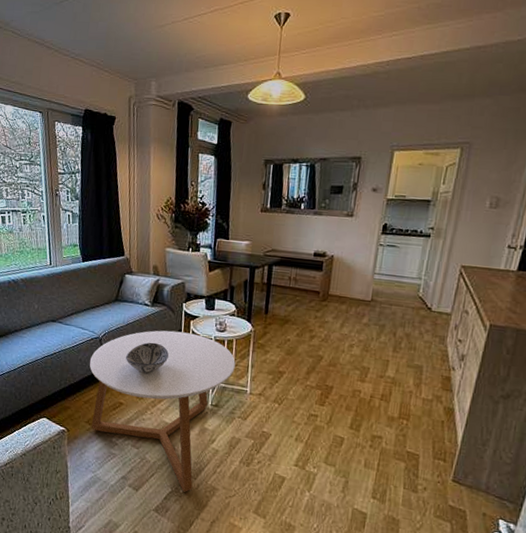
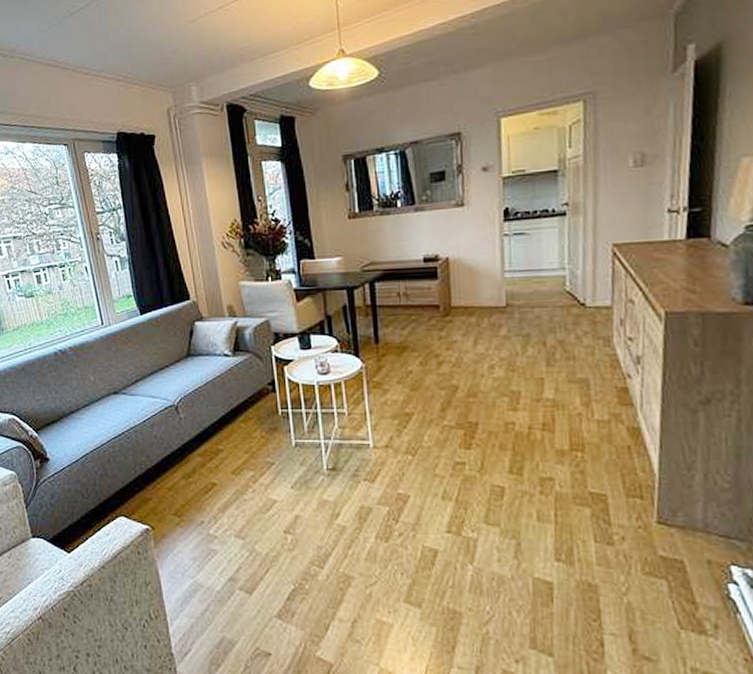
coffee table: present [89,330,236,492] -> none [166,382,349,587]
decorative bowl: present [126,342,169,373] -> none [211,401,263,441]

